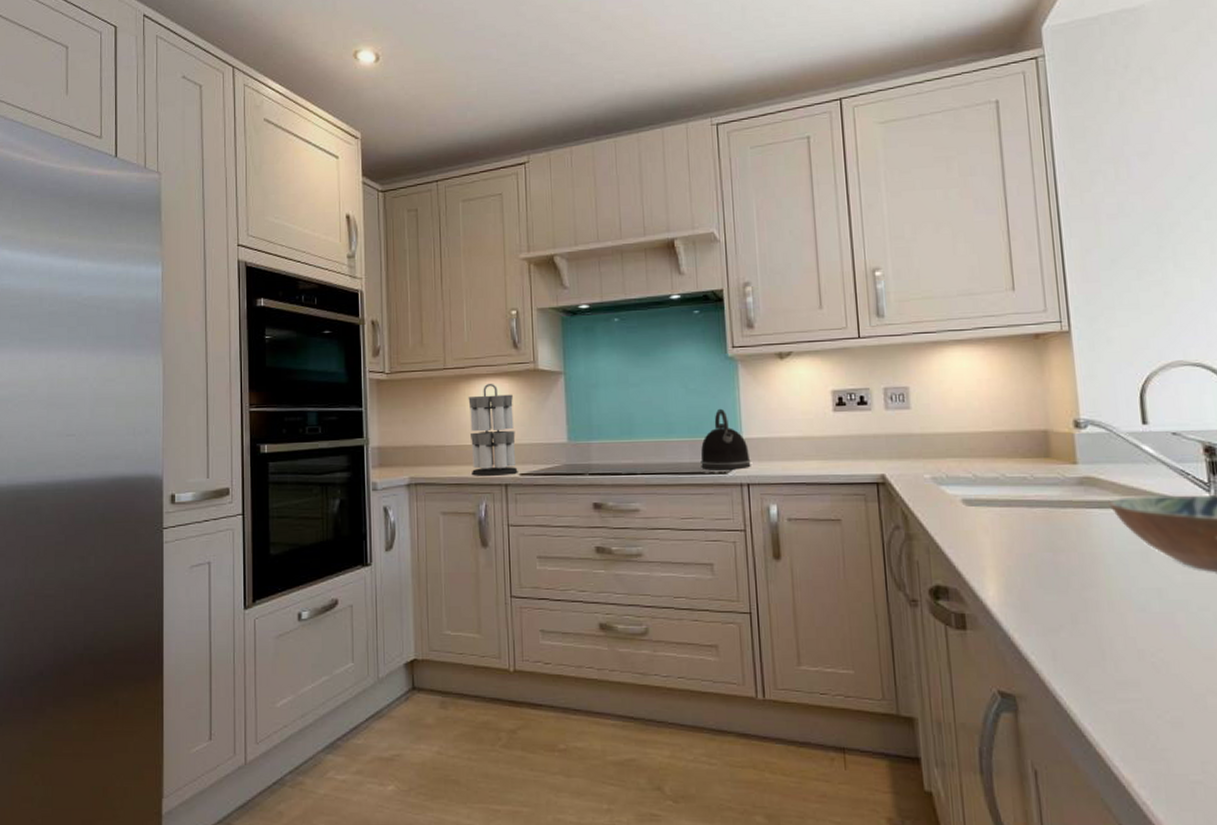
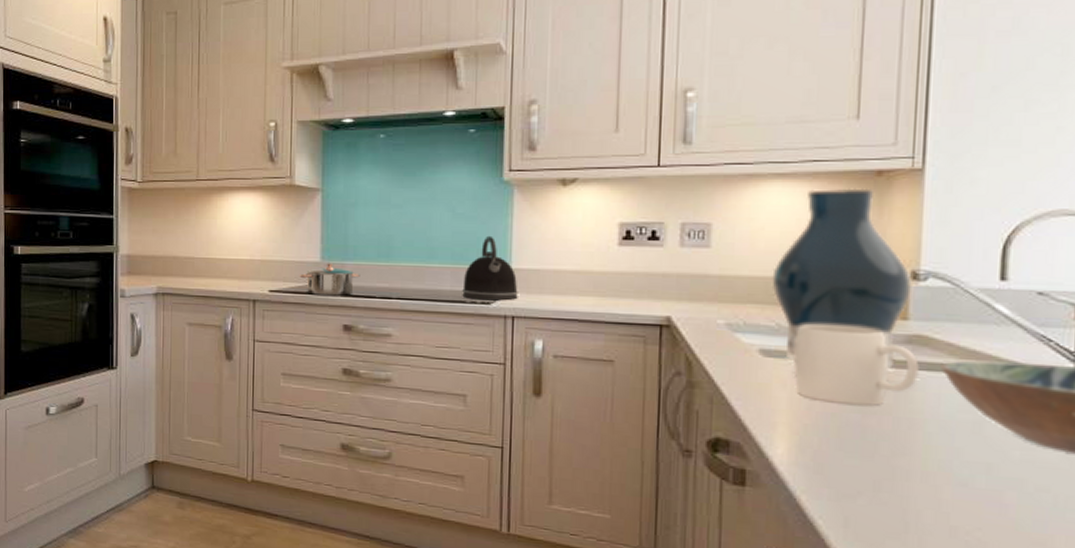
spice rack: present [468,383,518,477] -> none [220,196,267,292]
cooking pot: none [548,443,606,477] -> present [299,263,360,297]
vase: none [963,350,1076,509] -> present [771,188,912,369]
mug: none [989,471,1093,545] -> present [792,323,919,407]

